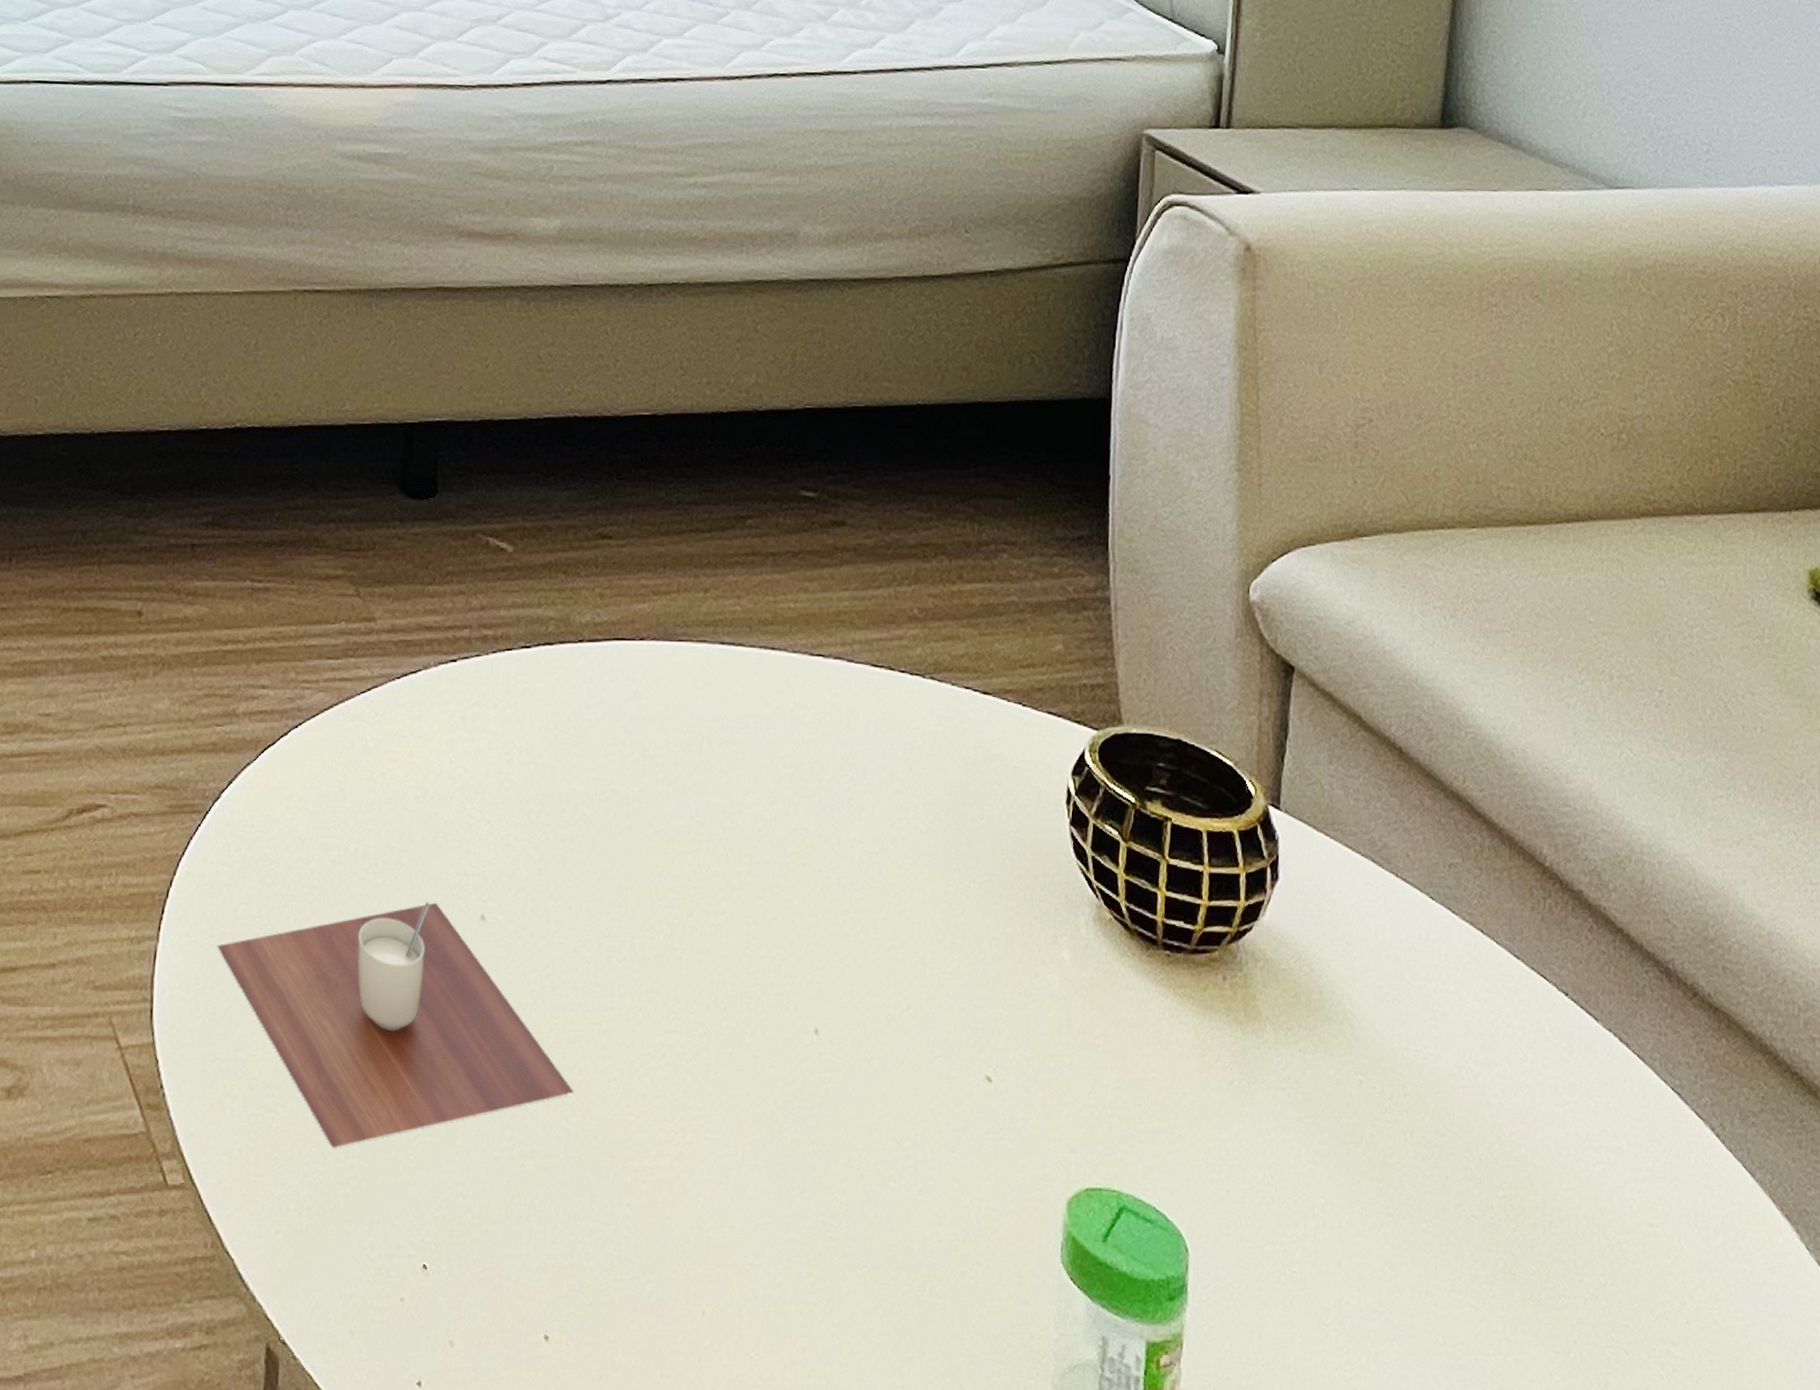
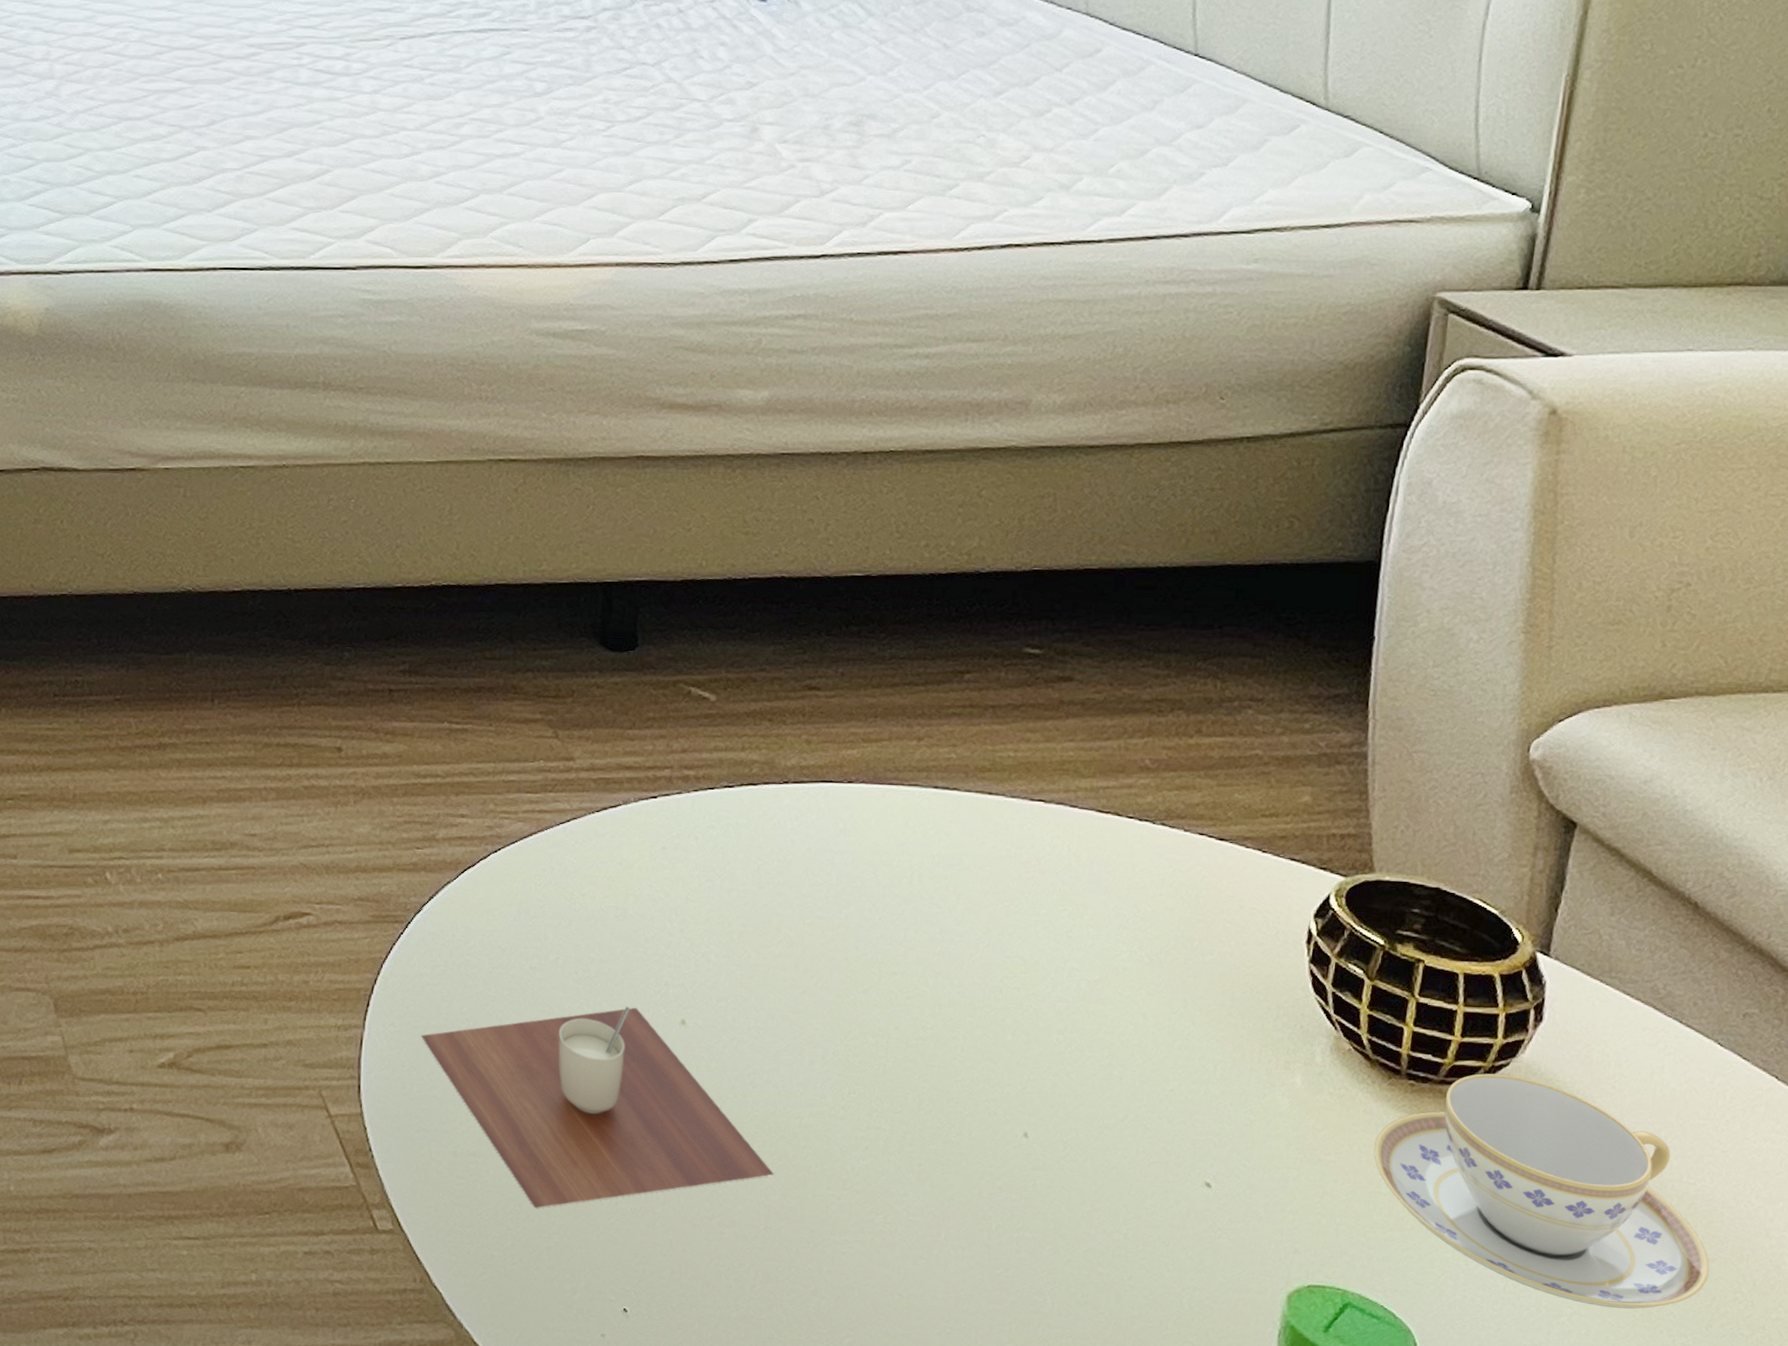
teacup: none [1137,940,1441,1194] -> present [1373,1073,1710,1309]

